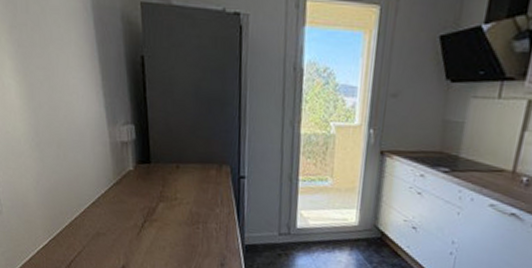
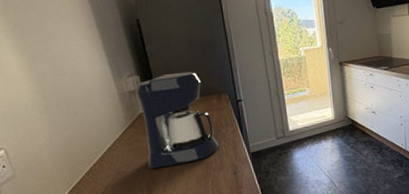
coffee maker: none [129,128,209,240] -> present [136,71,219,169]

